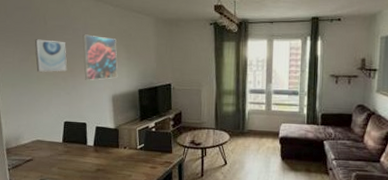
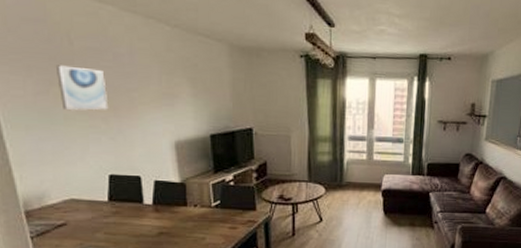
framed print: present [82,34,118,80] -> none [128,61,182,122]

